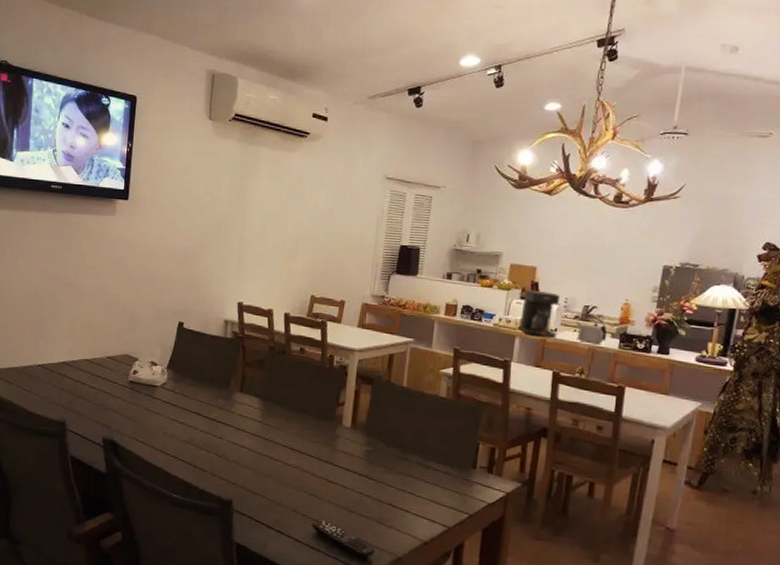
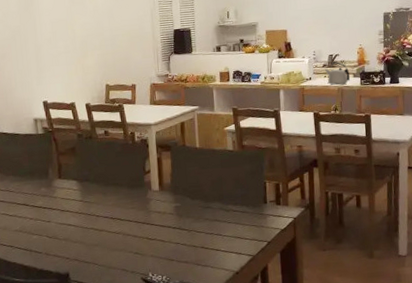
coffee maker: present [518,289,559,337] -> none [281,48,311,87]

